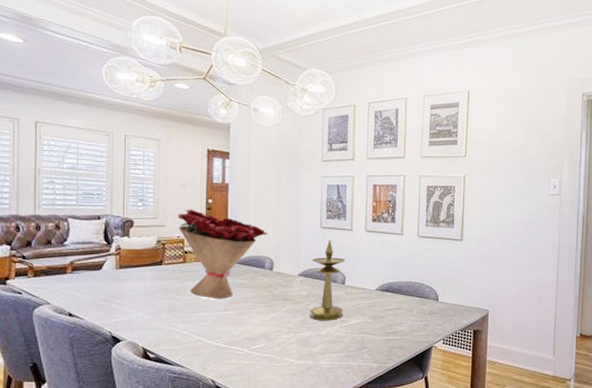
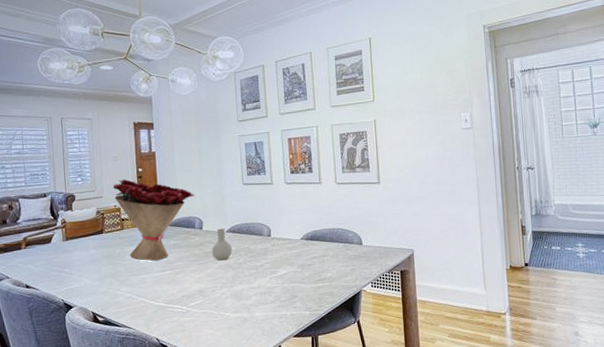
vase: none [280,271,303,305] -> present [211,228,233,261]
candlestick: present [310,240,346,320] -> none [238,195,272,273]

